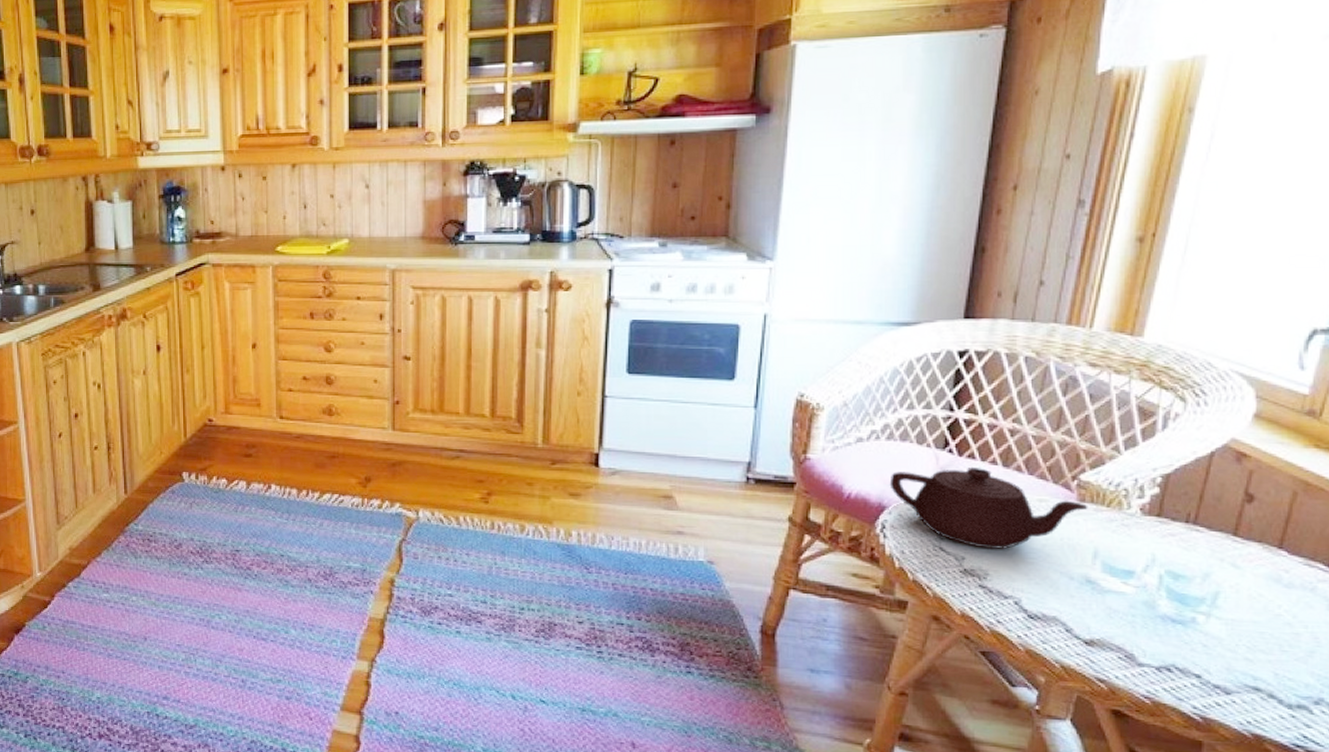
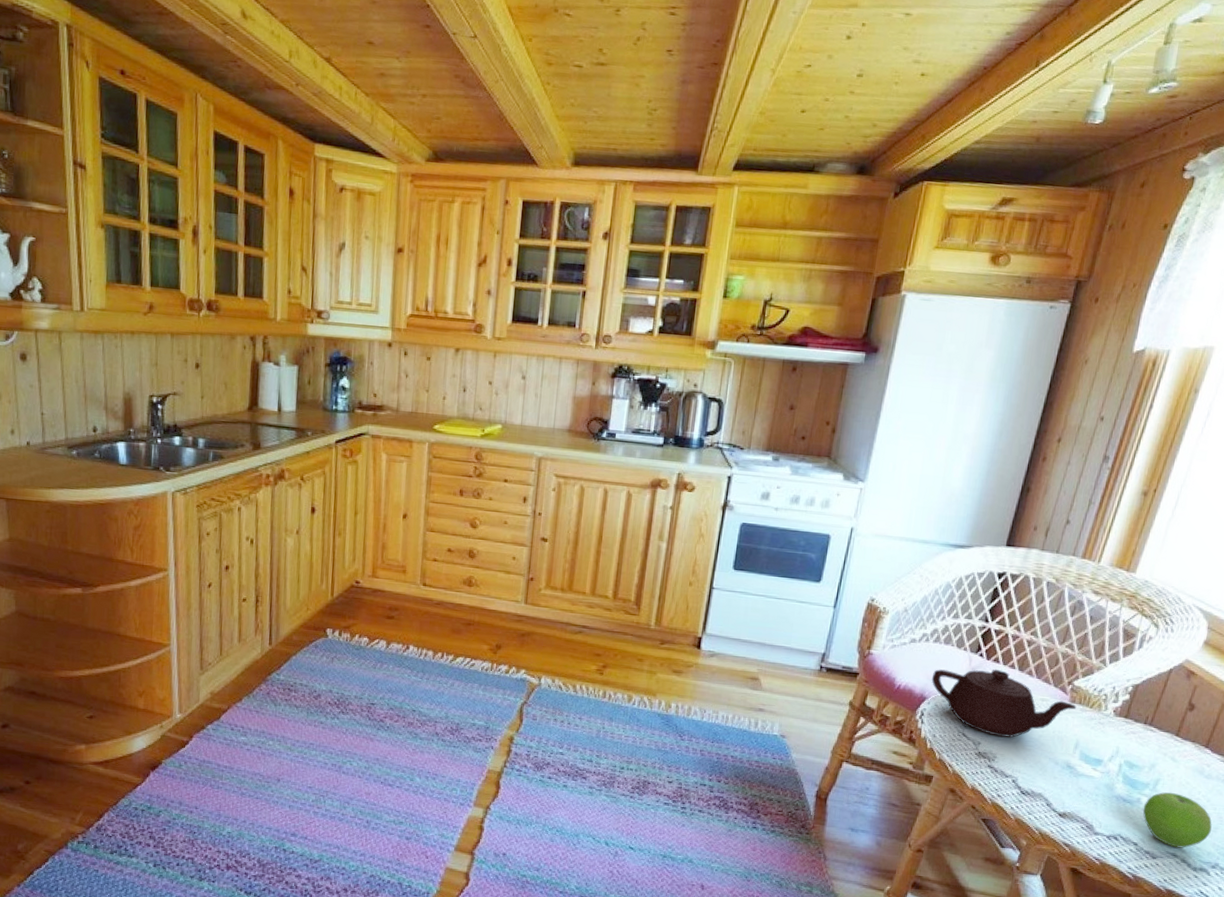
fruit: none [1201,608,1305,680] -> present [1142,792,1212,848]

